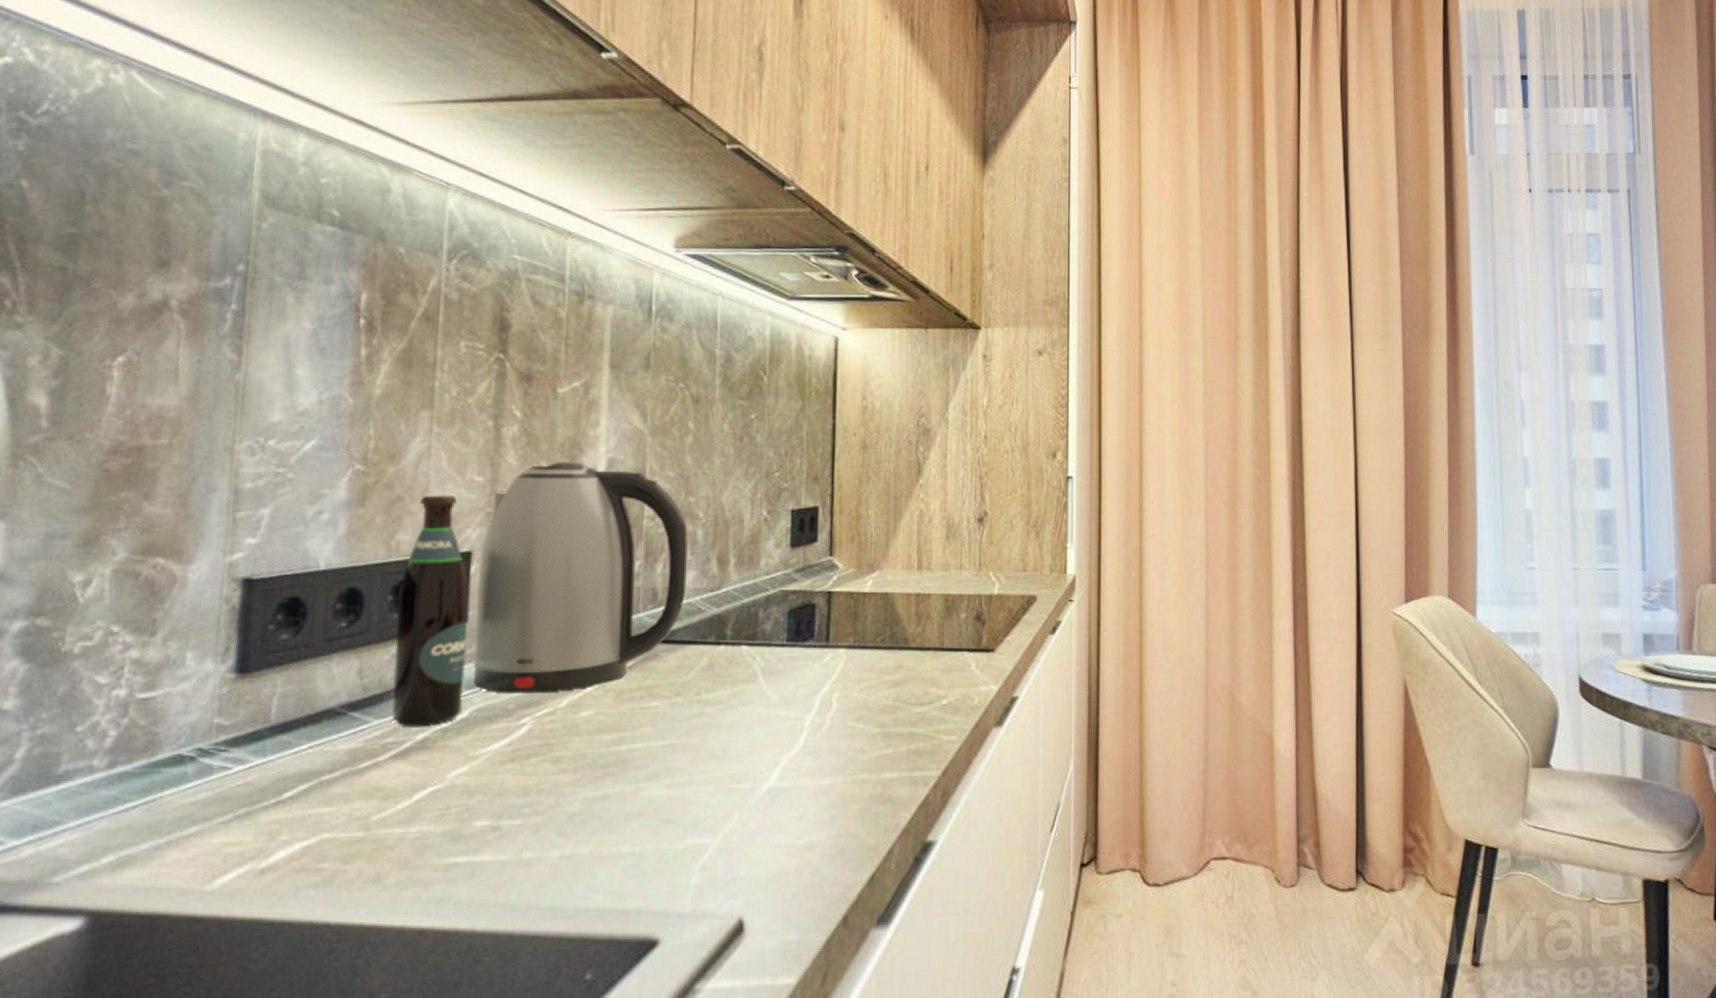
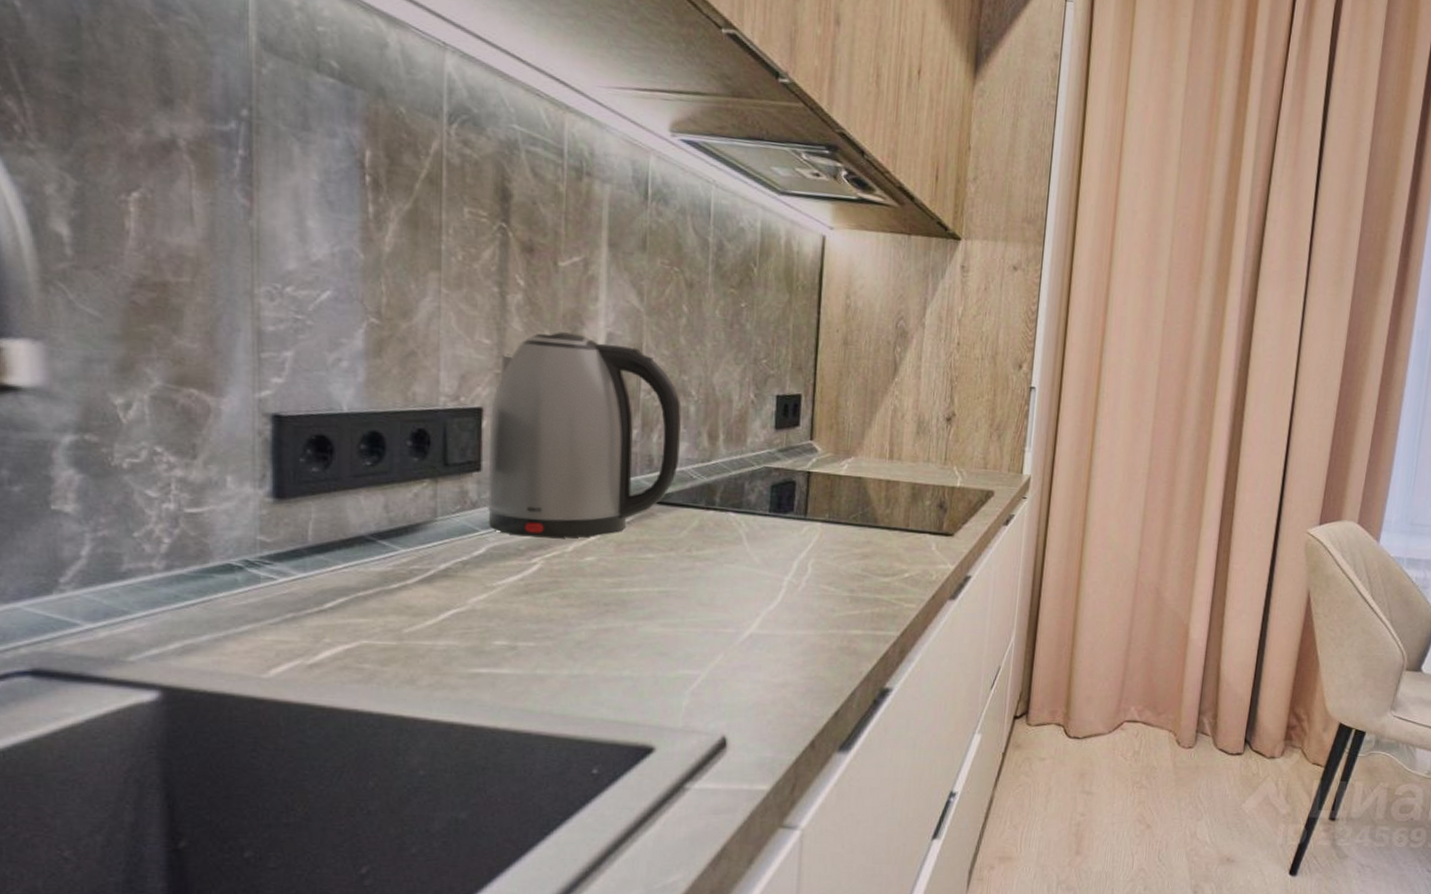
bottle: present [391,495,469,726] -> none [416,352,481,557]

